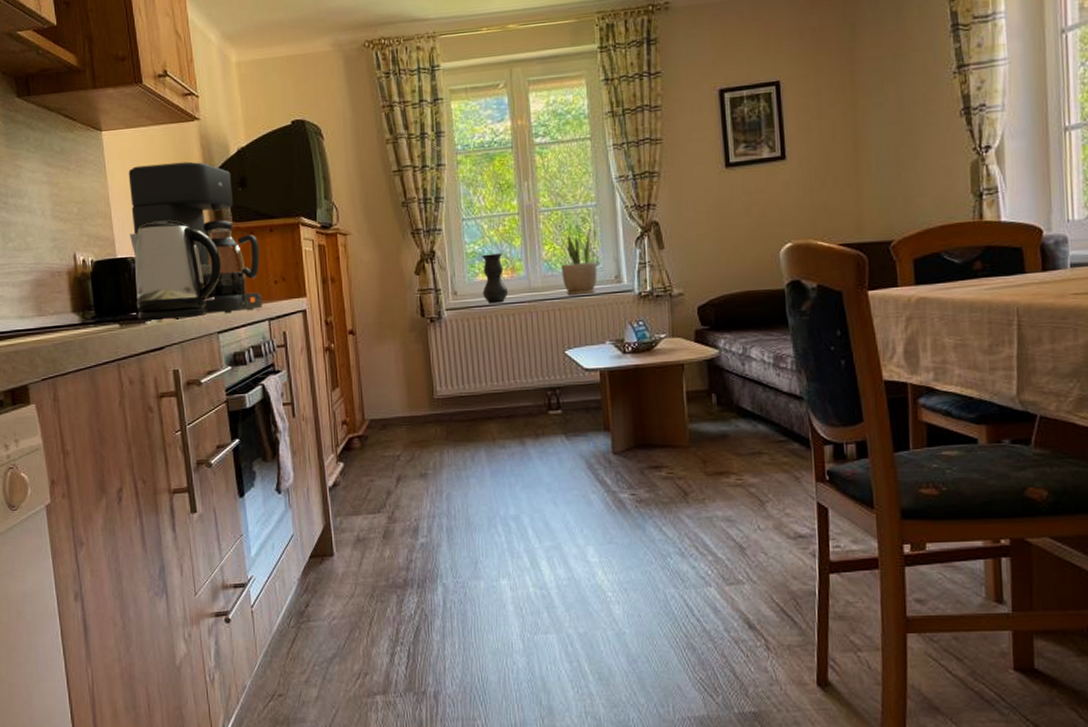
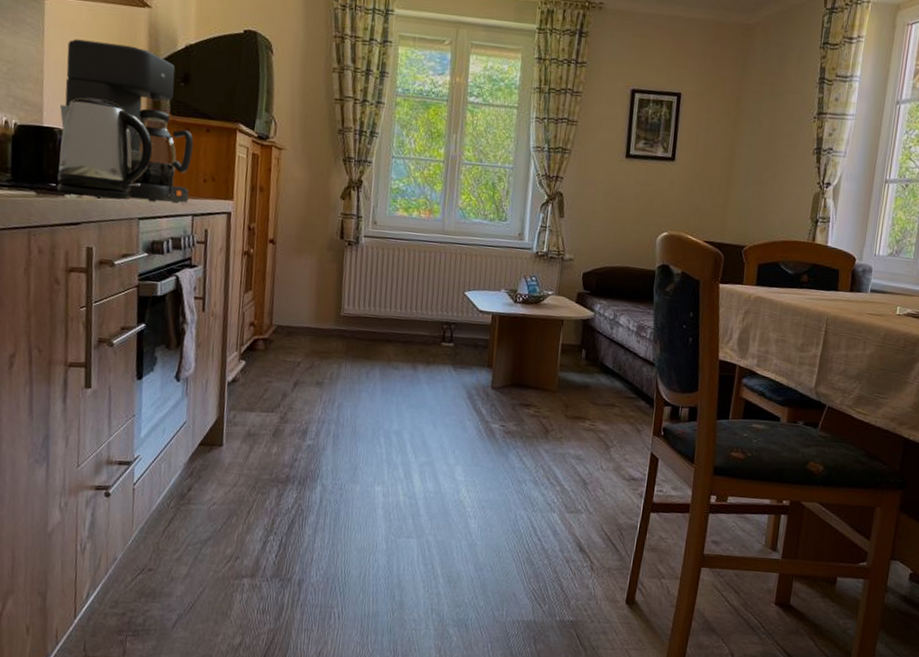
vase: present [481,253,508,304] -> none [400,192,424,240]
potted plant: present [561,229,598,296] -> none [472,187,505,246]

